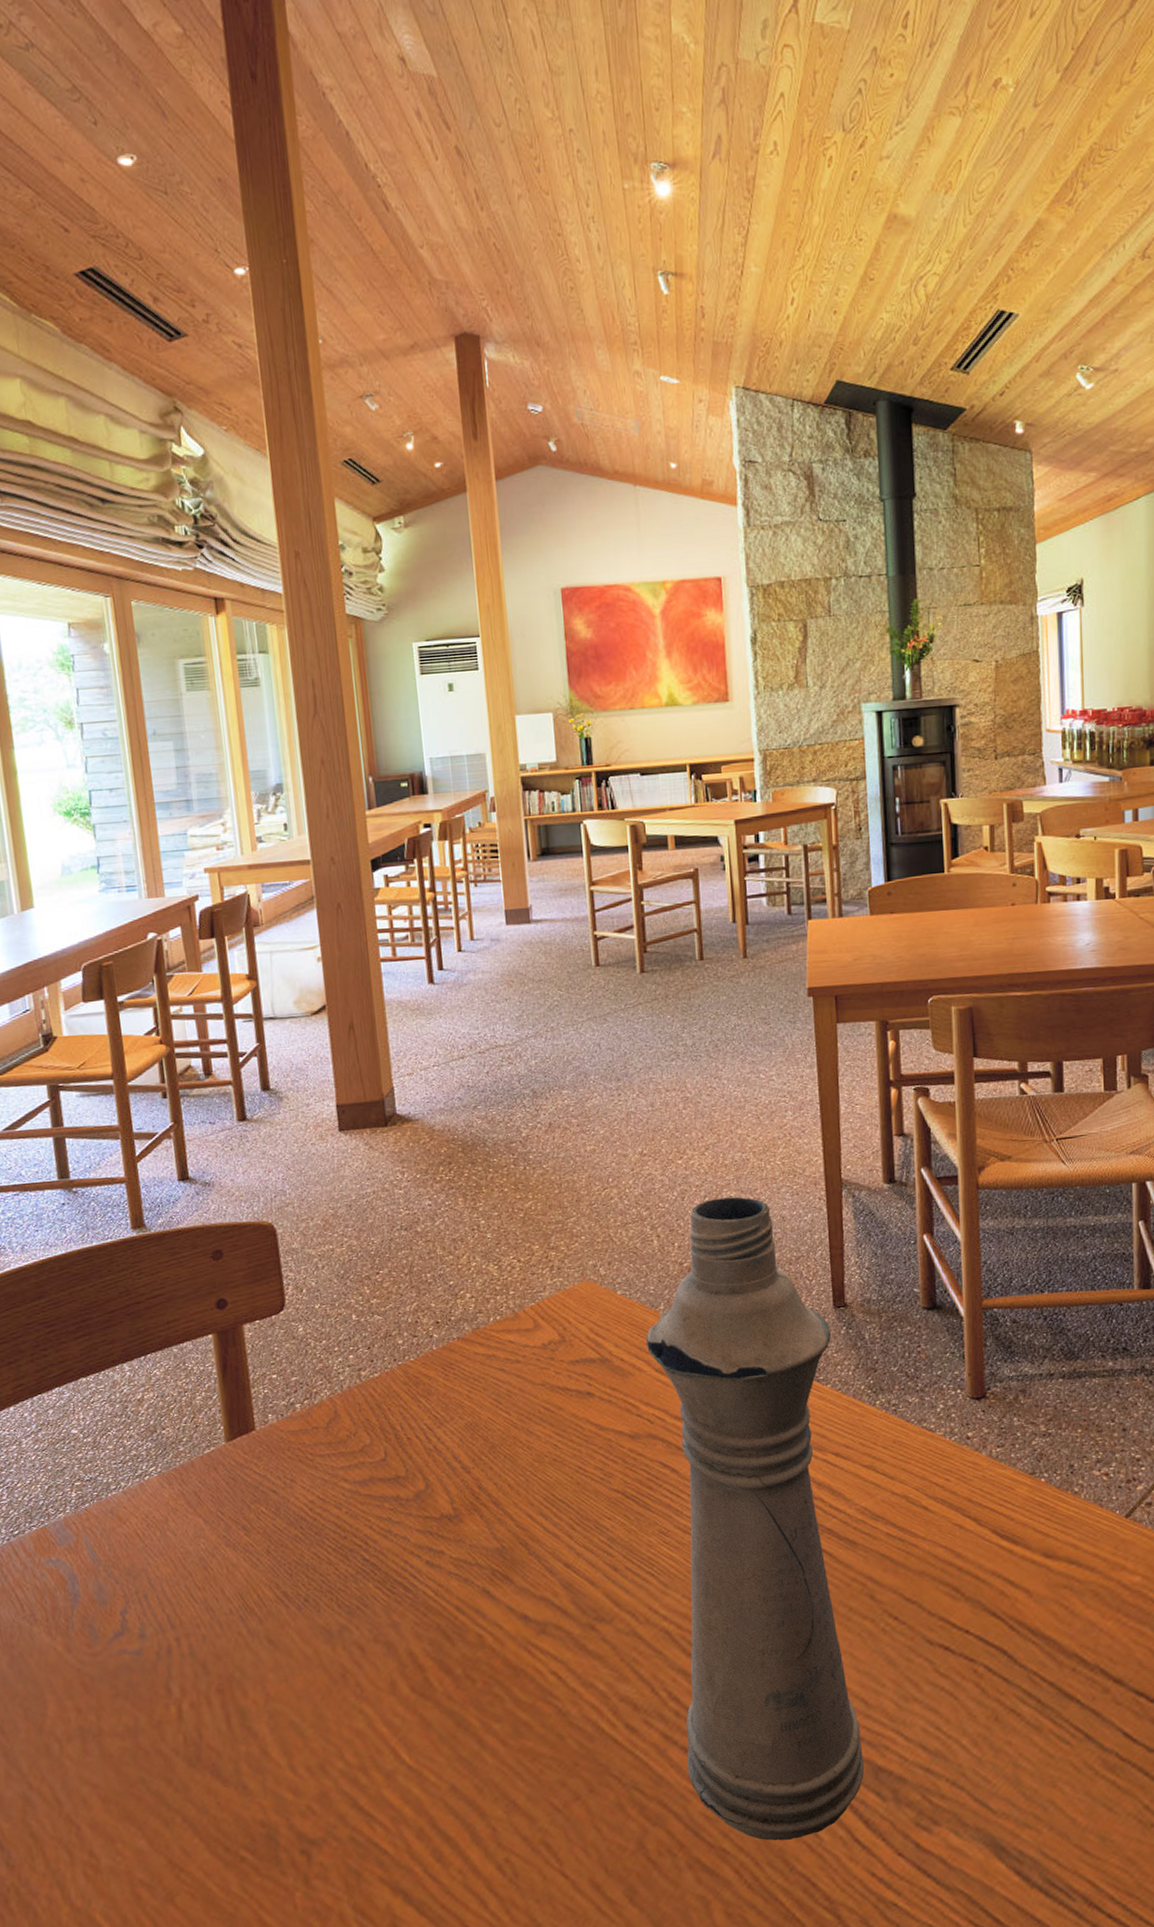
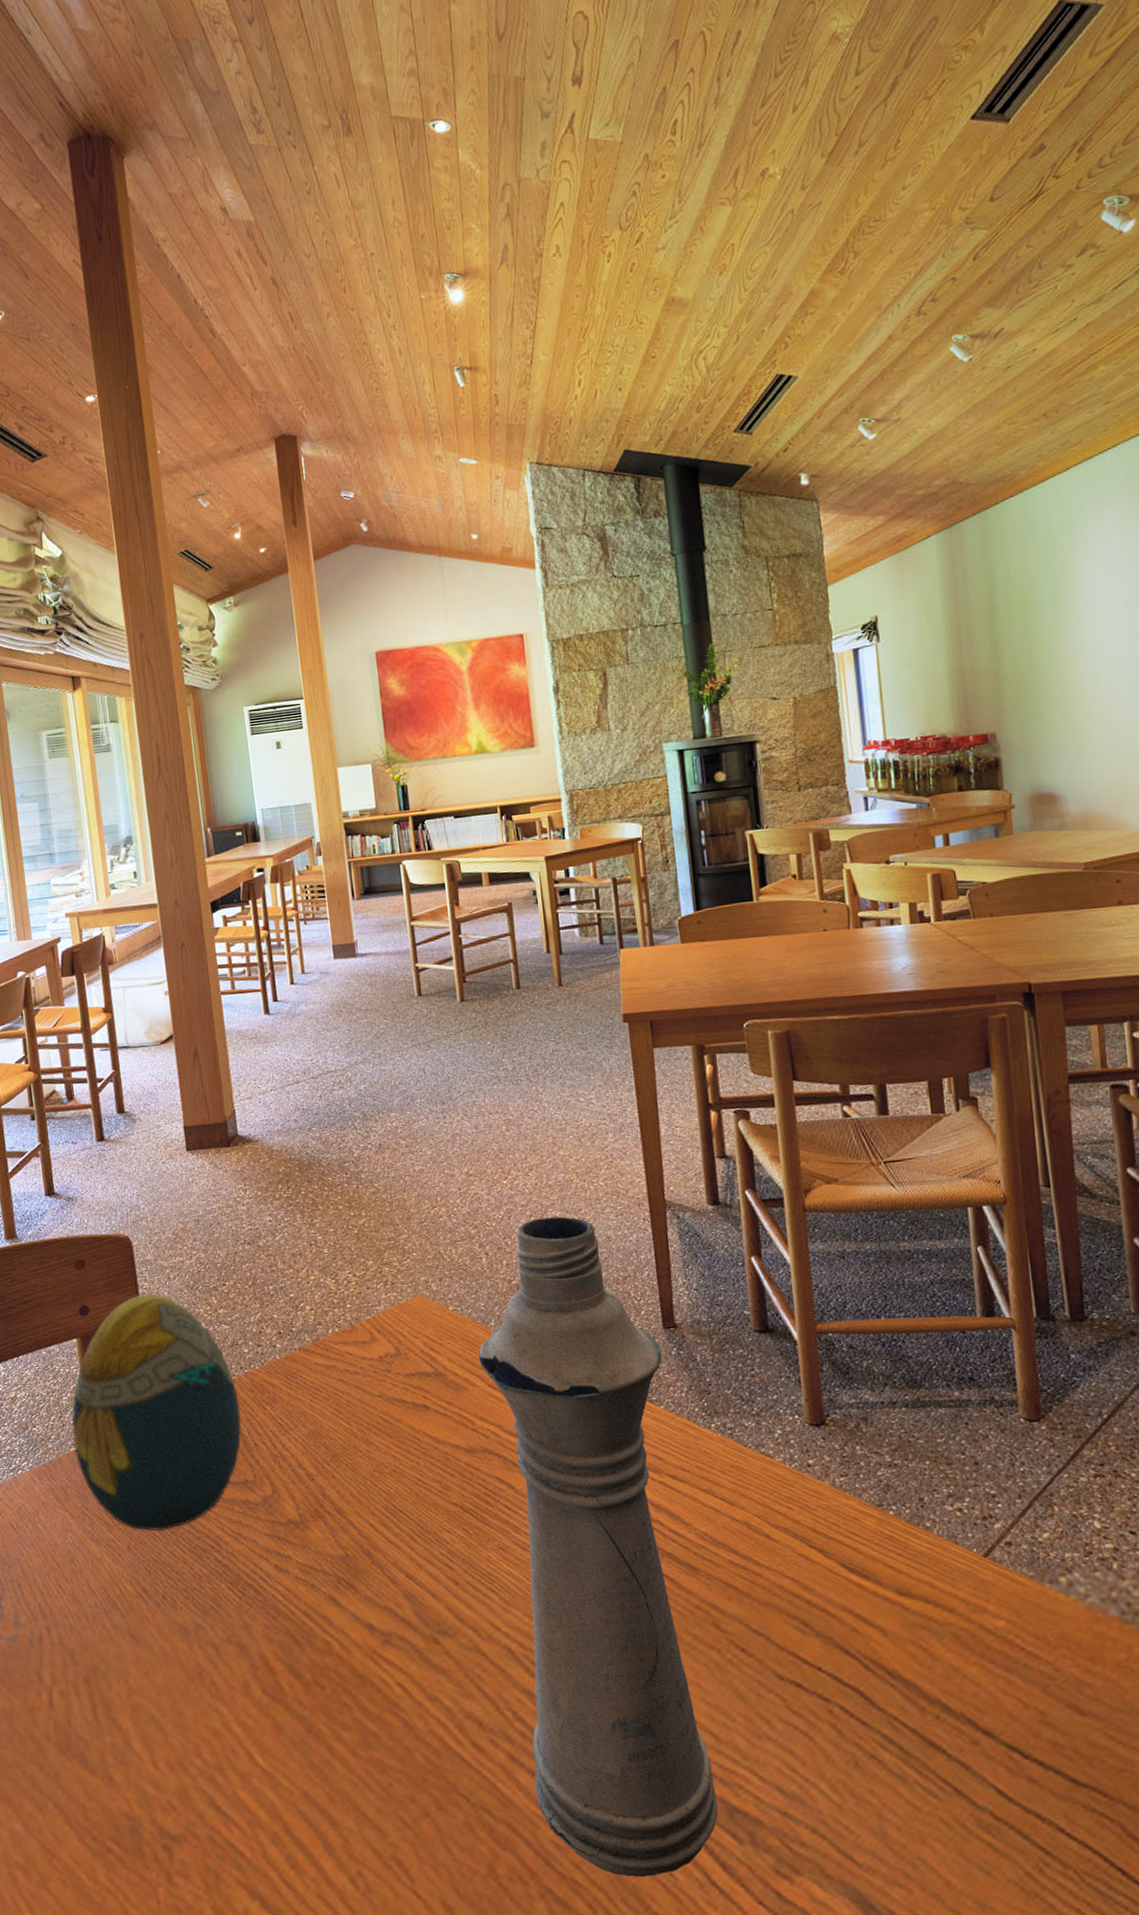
decorative egg: none [206,1284,394,1533] -> present [71,1294,242,1531]

